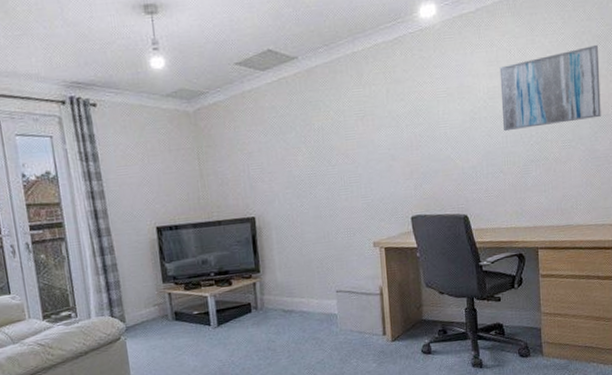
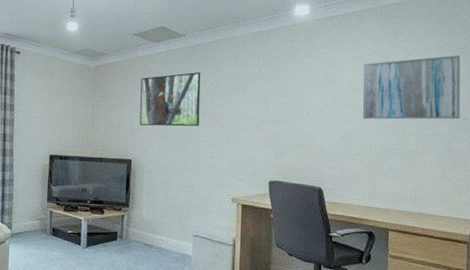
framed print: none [252,100,328,175] -> present [139,71,201,127]

